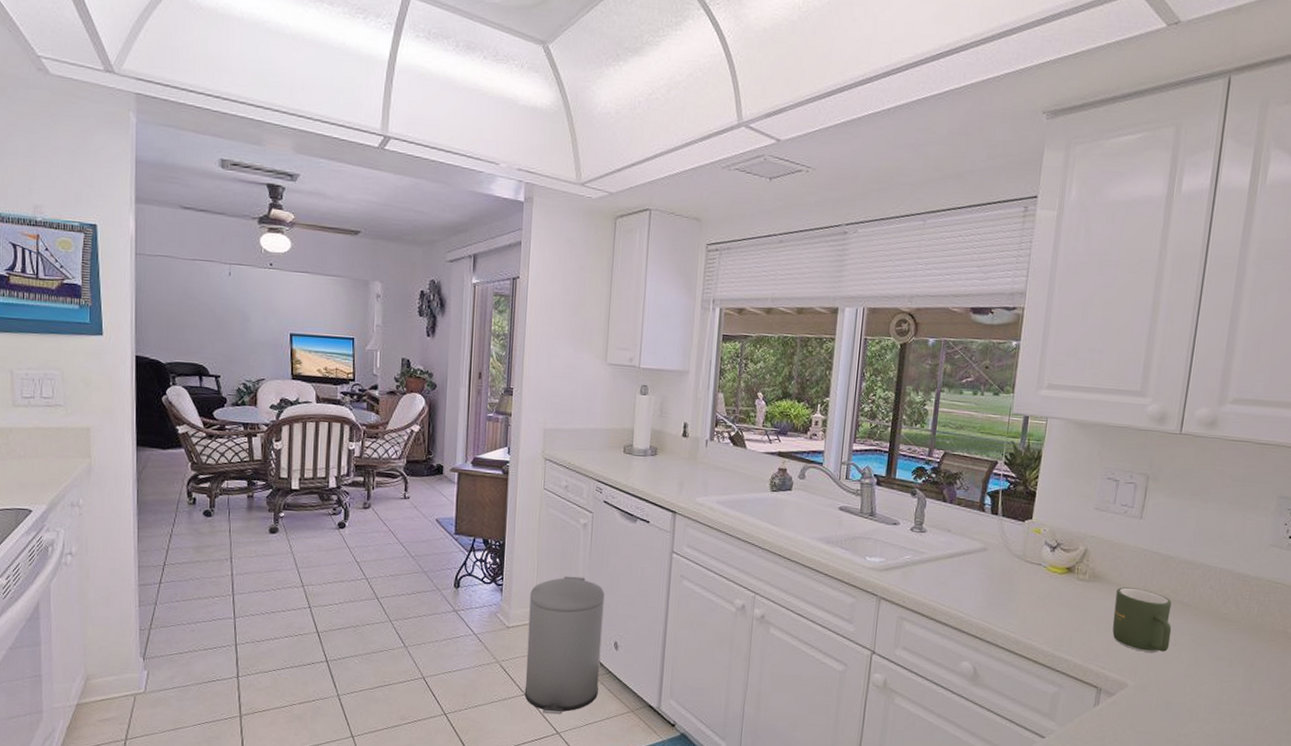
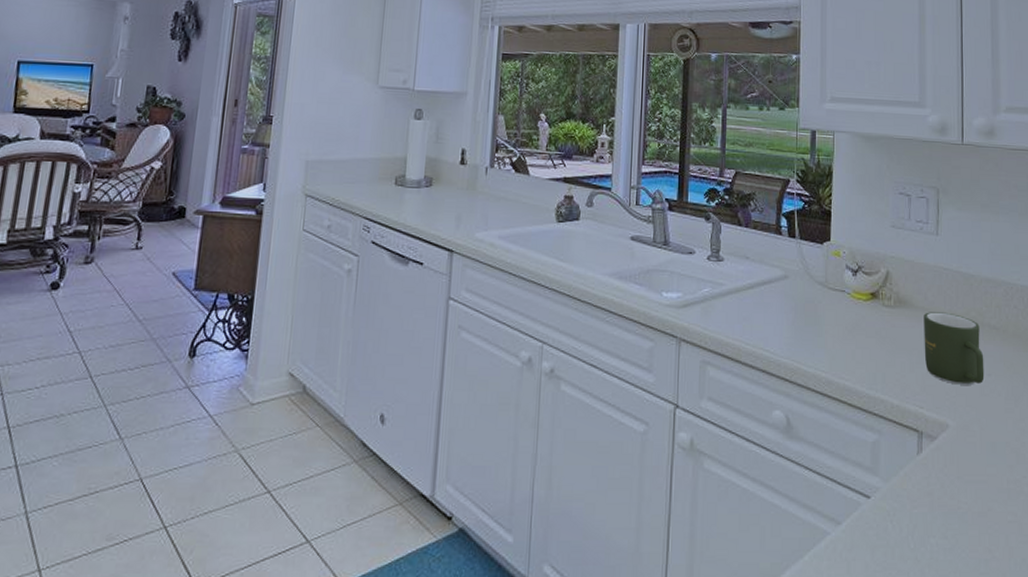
pedal bin: present [524,576,605,715] -> none [268,334,370,516]

